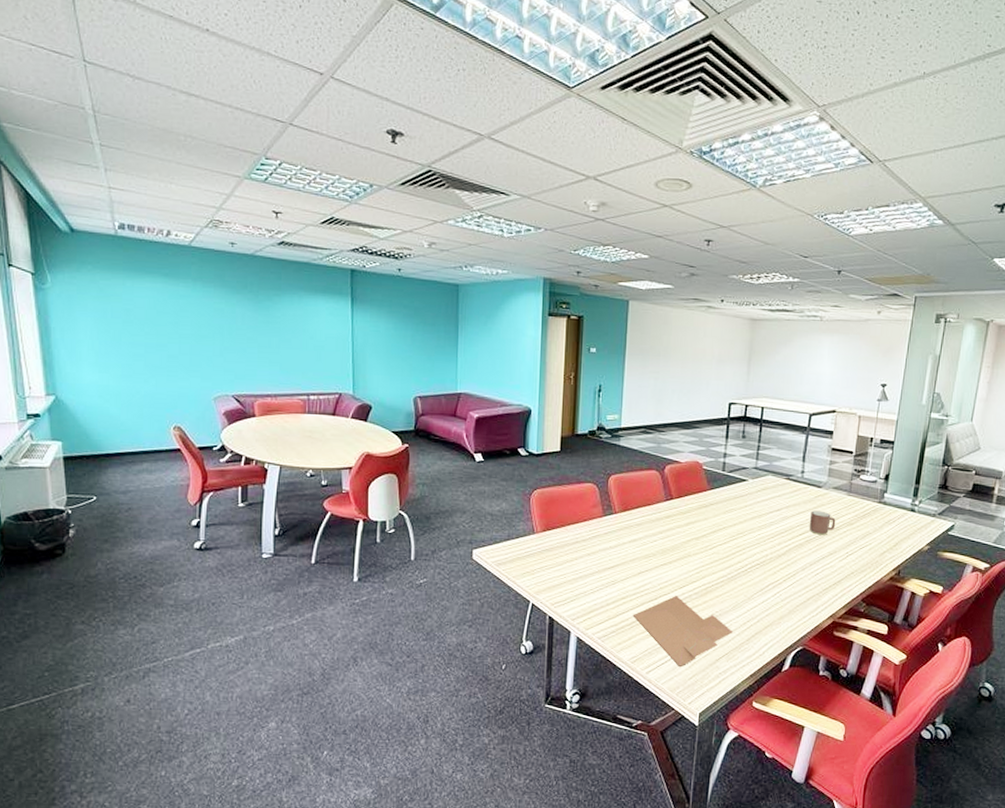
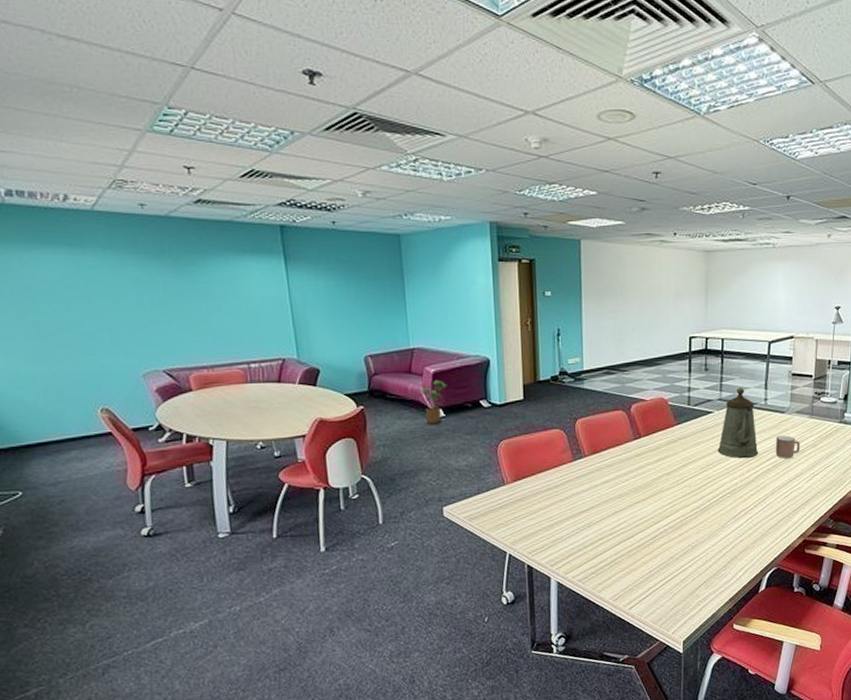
house plant: none [463,424,489,469] -> present [421,379,448,426]
papers: present [634,596,733,668] -> none [612,531,709,600]
coffee pot: none [750,458,791,531] -> present [718,388,758,459]

